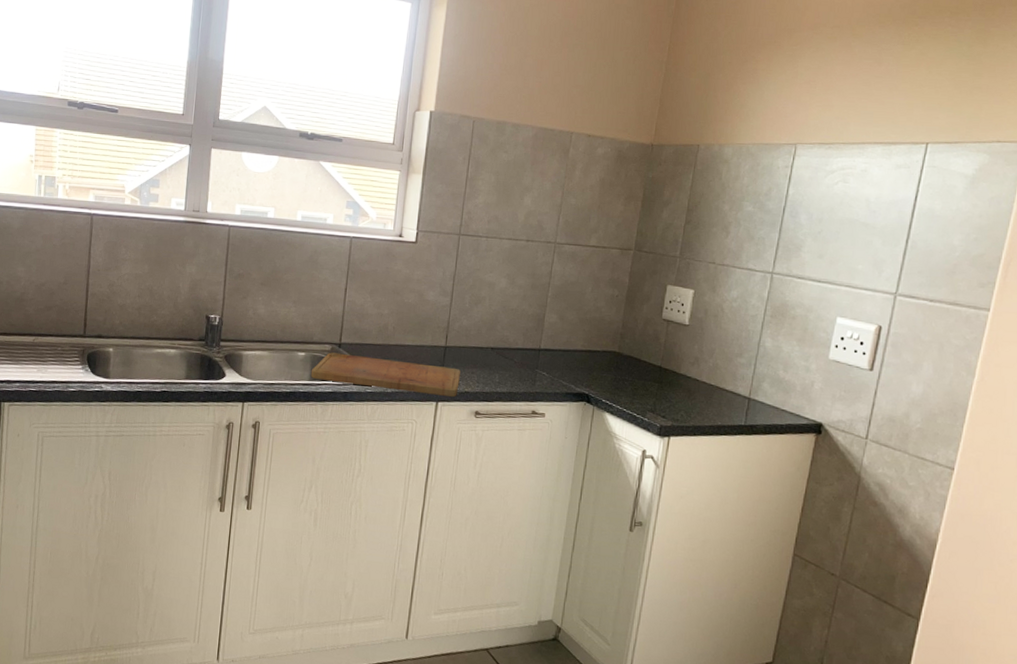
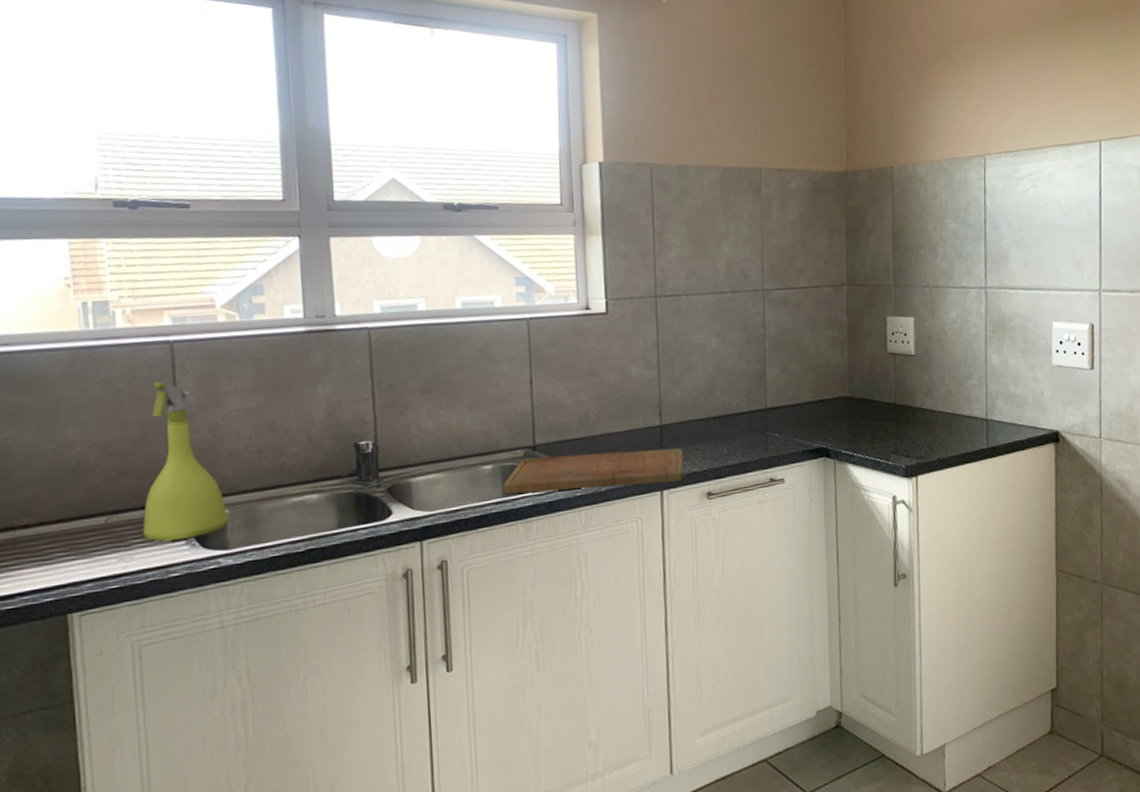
spray bottle: none [55,243,113,365] -> present [142,381,229,542]

